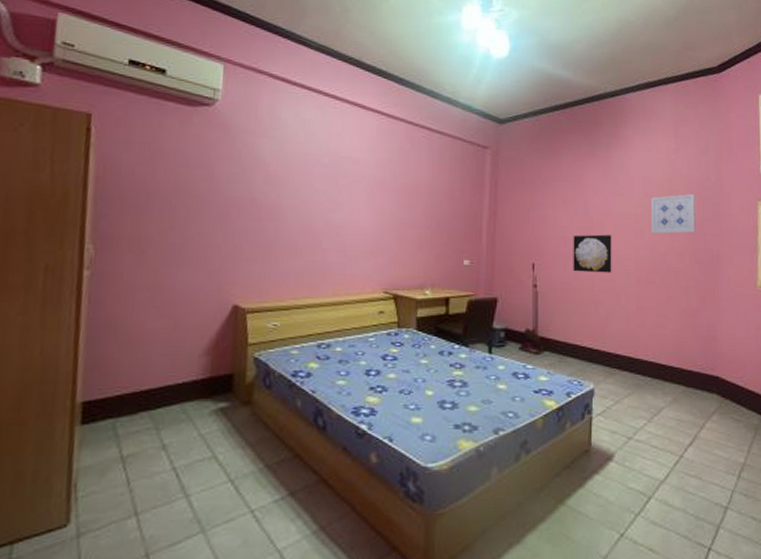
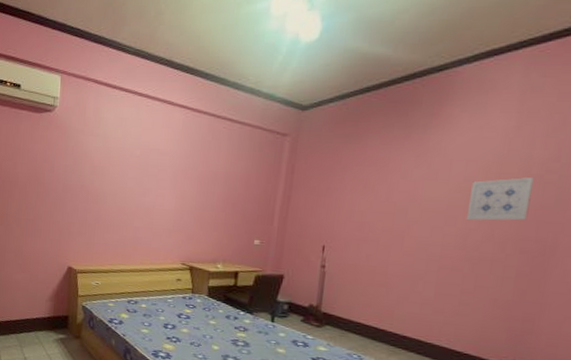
wall art: present [573,234,612,273] -> none [366,219,416,259]

